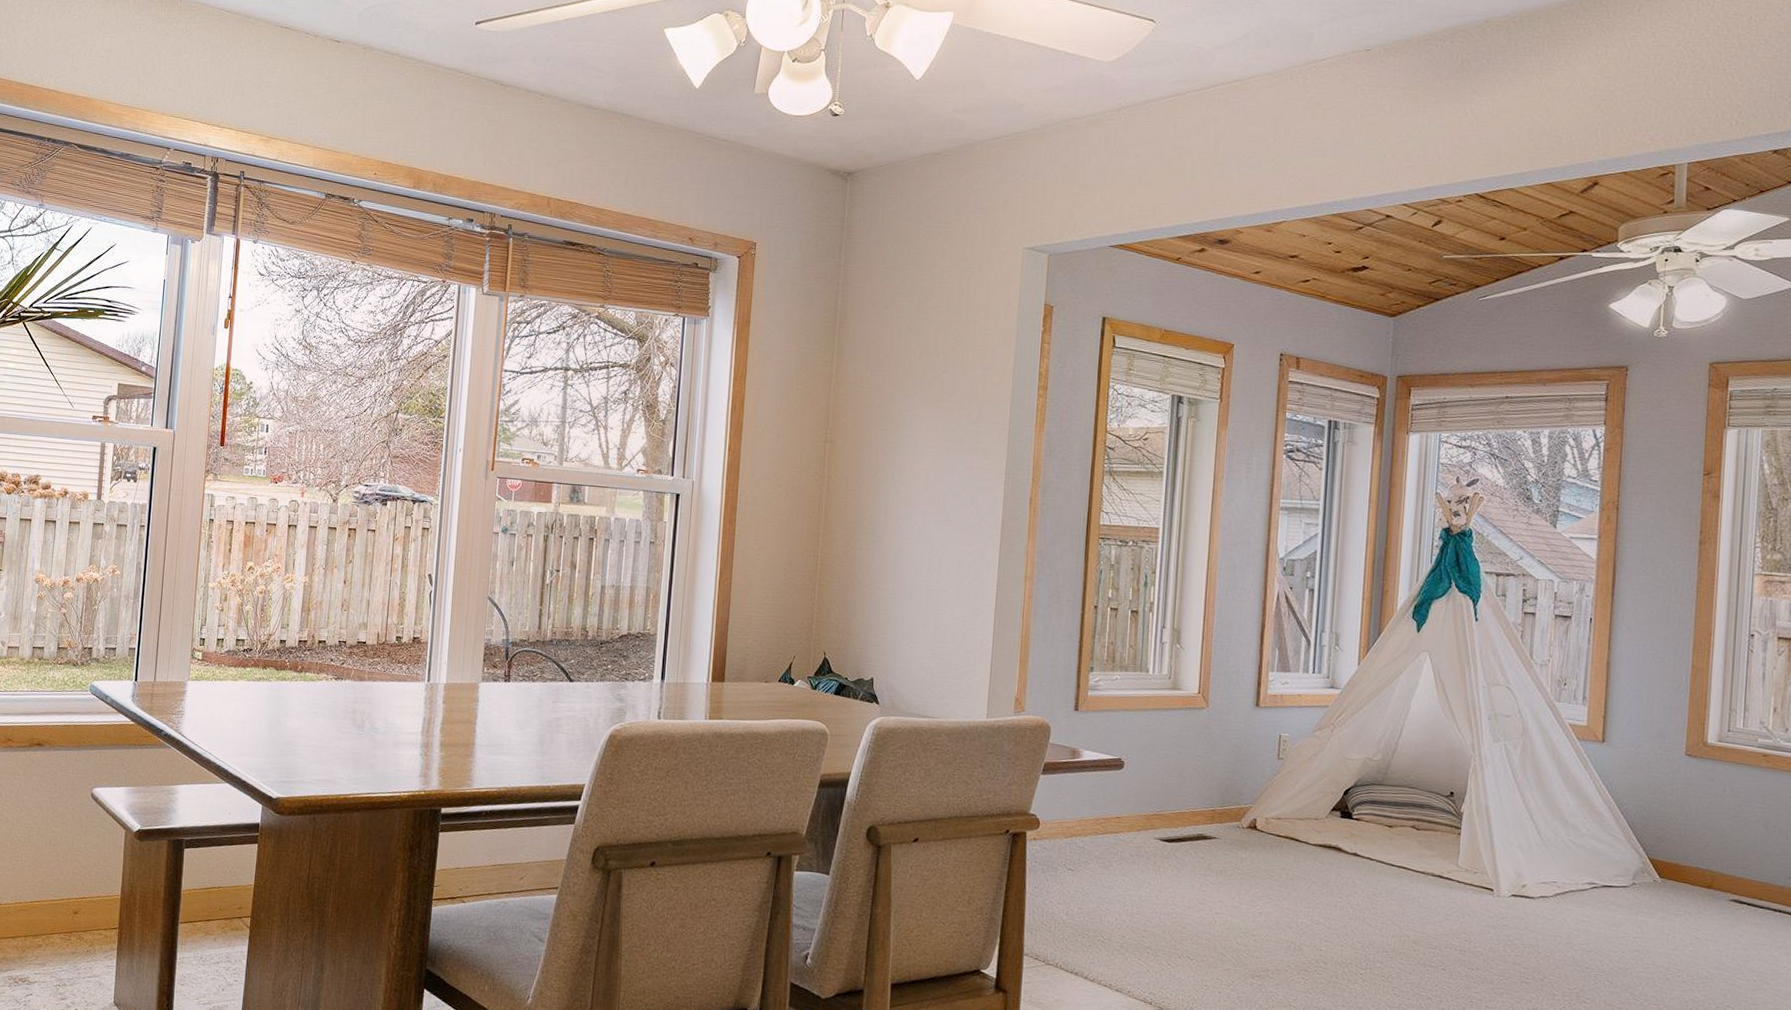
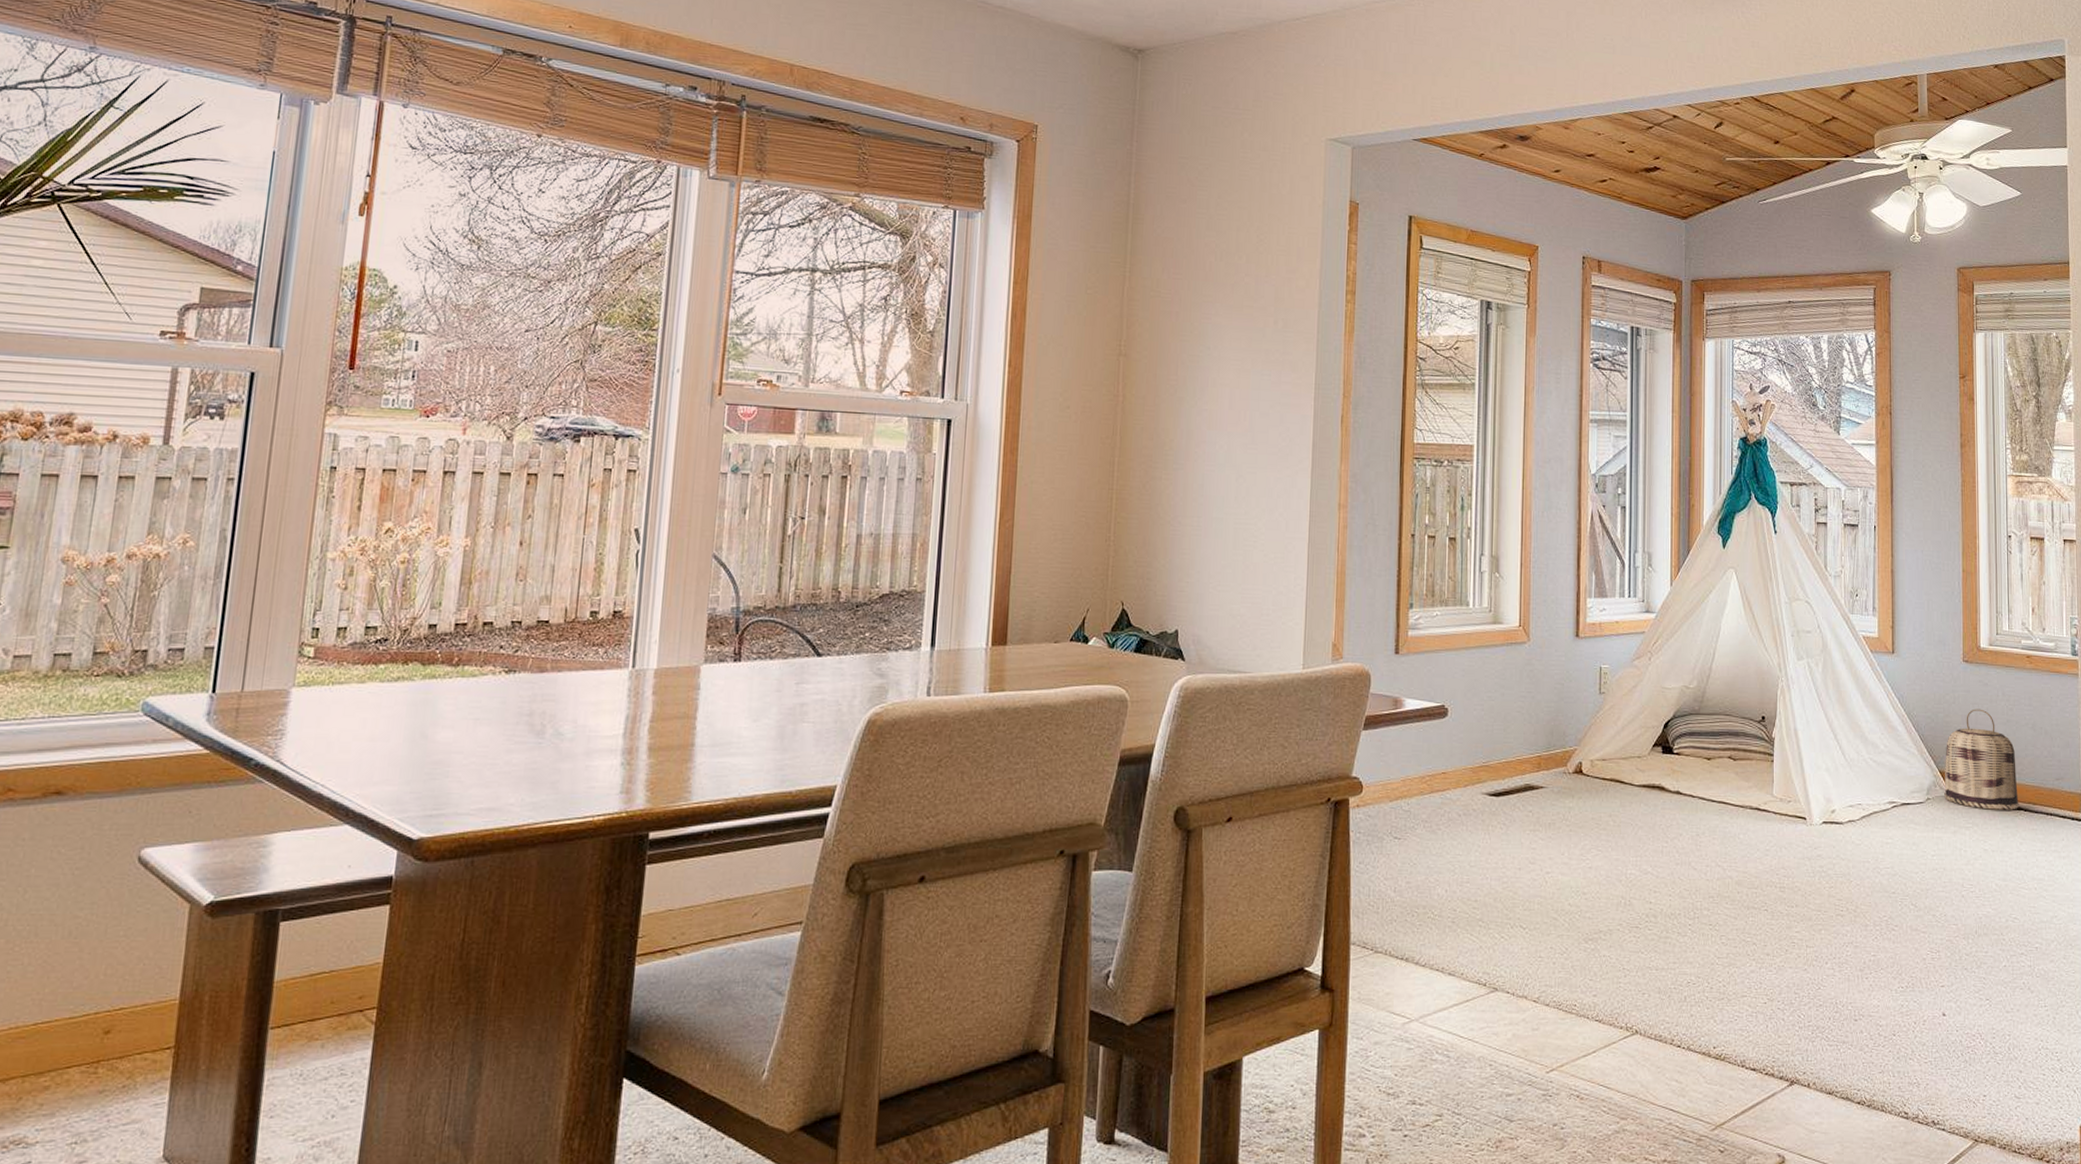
basket: none [1653,802,1742,903] -> present [1944,708,2019,810]

